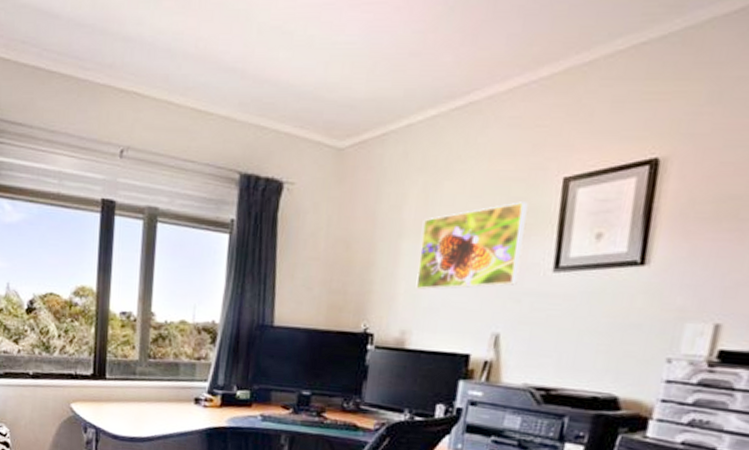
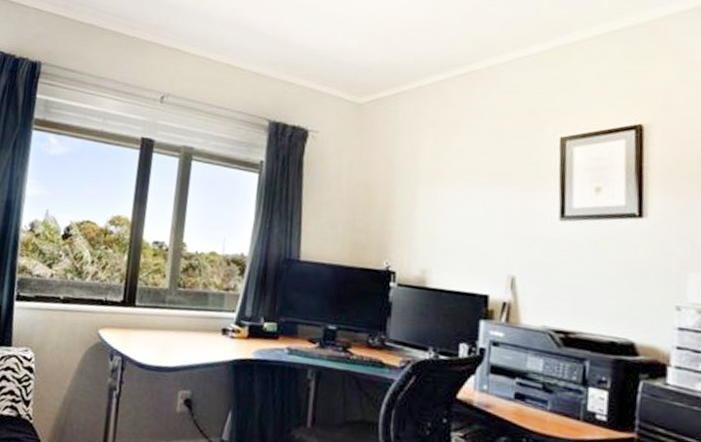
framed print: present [415,201,528,290] -> none [433,156,531,232]

